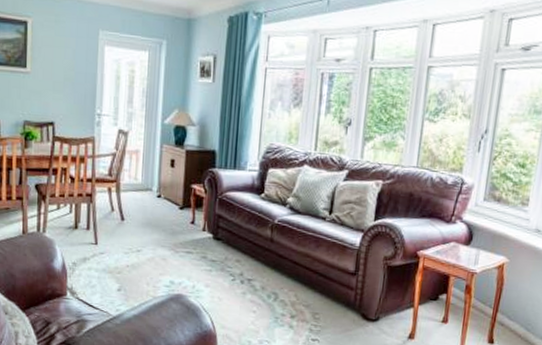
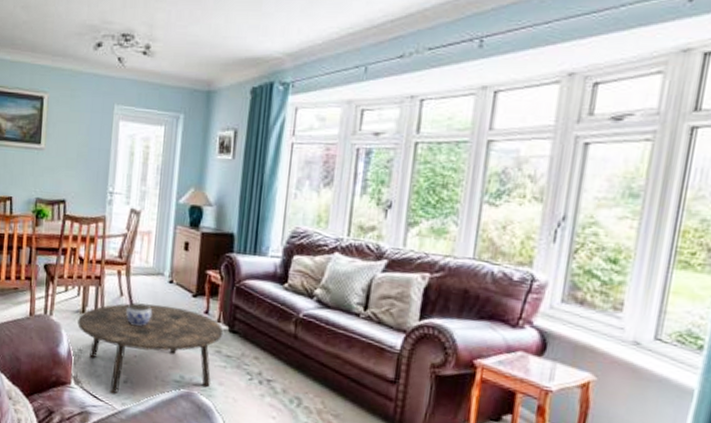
coffee table: none [71,217,207,302] -> present [77,303,223,395]
jar: none [118,216,142,238] -> present [126,302,152,326]

